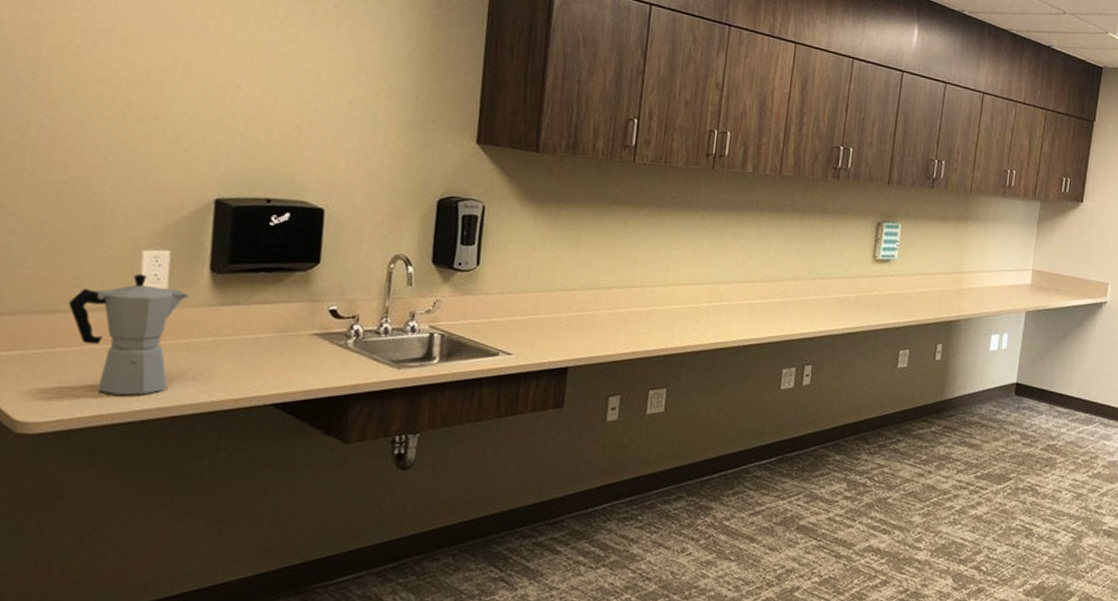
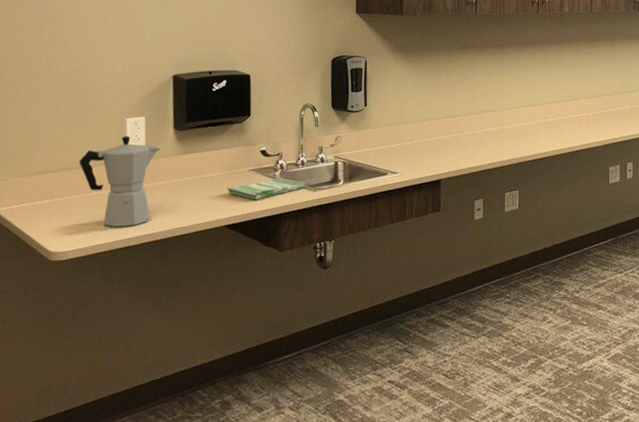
dish towel: none [278,347,387,375] -> present [227,177,305,200]

